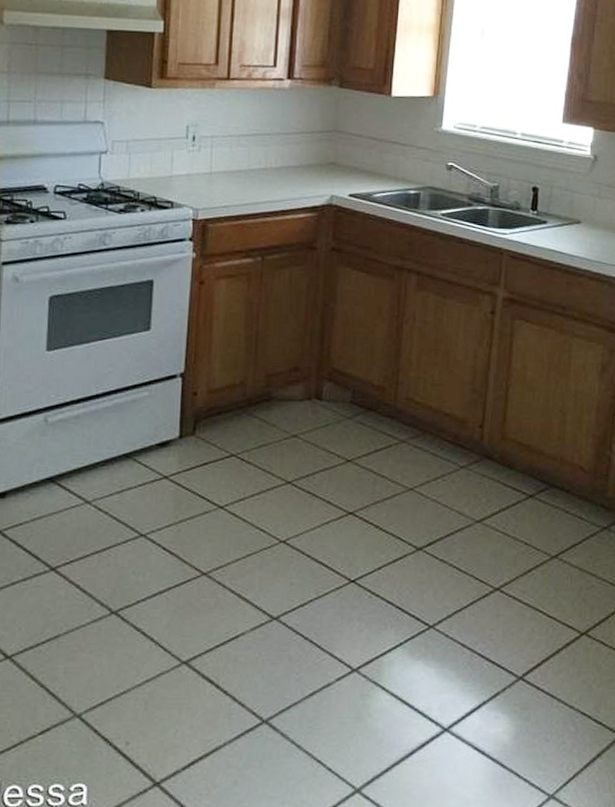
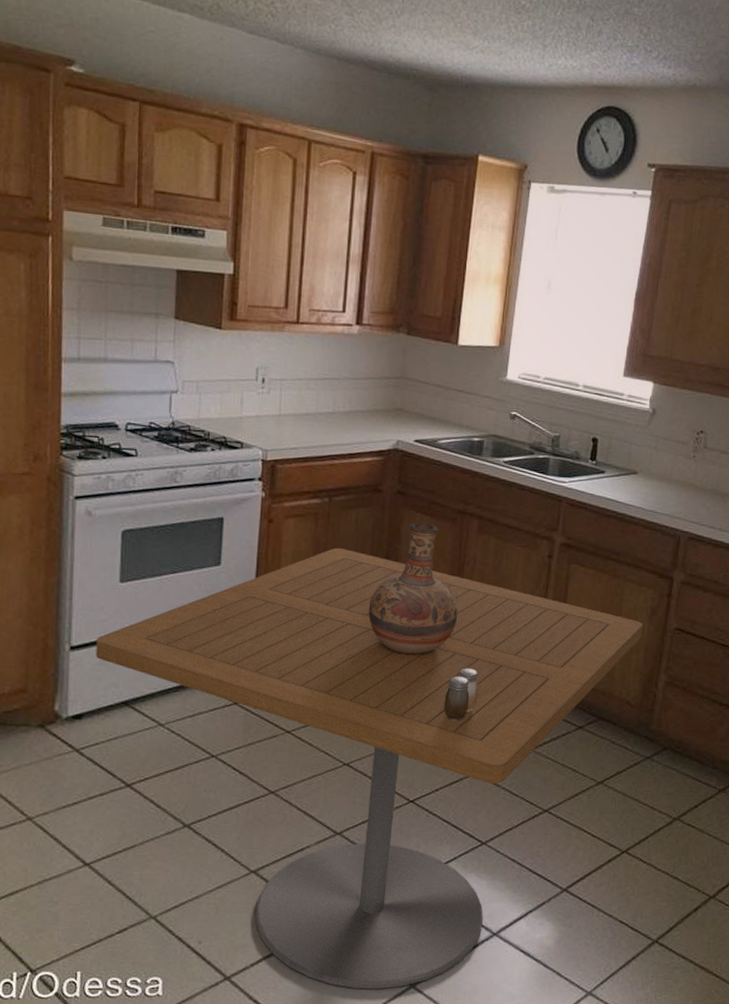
dining table: none [21,308,593,795] -> present [96,547,643,989]
vase: none [304,280,398,421] -> present [368,522,458,655]
salt and pepper shaker: none [384,433,421,492] -> present [443,668,479,721]

